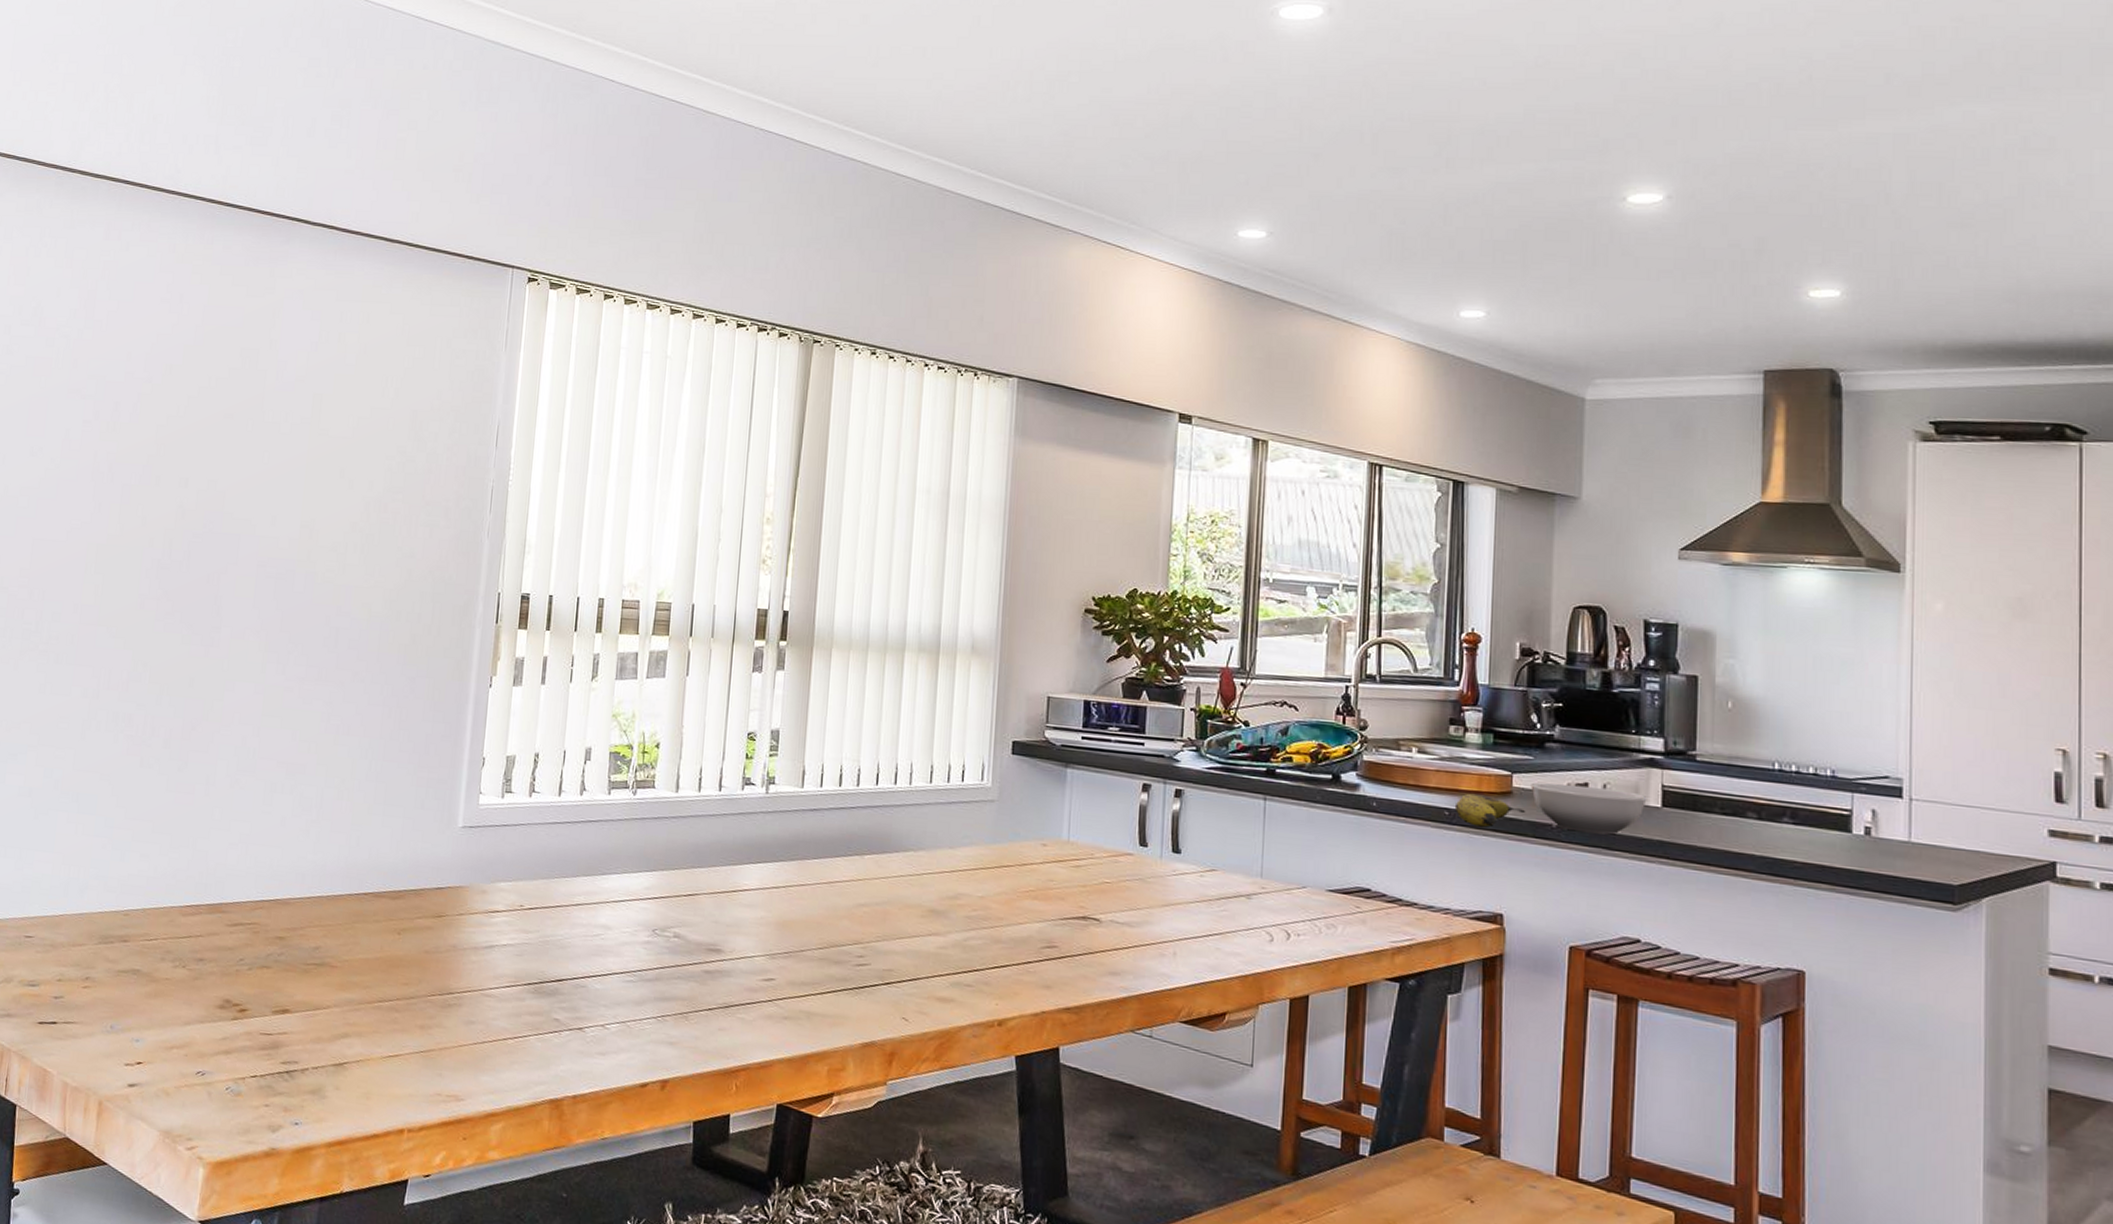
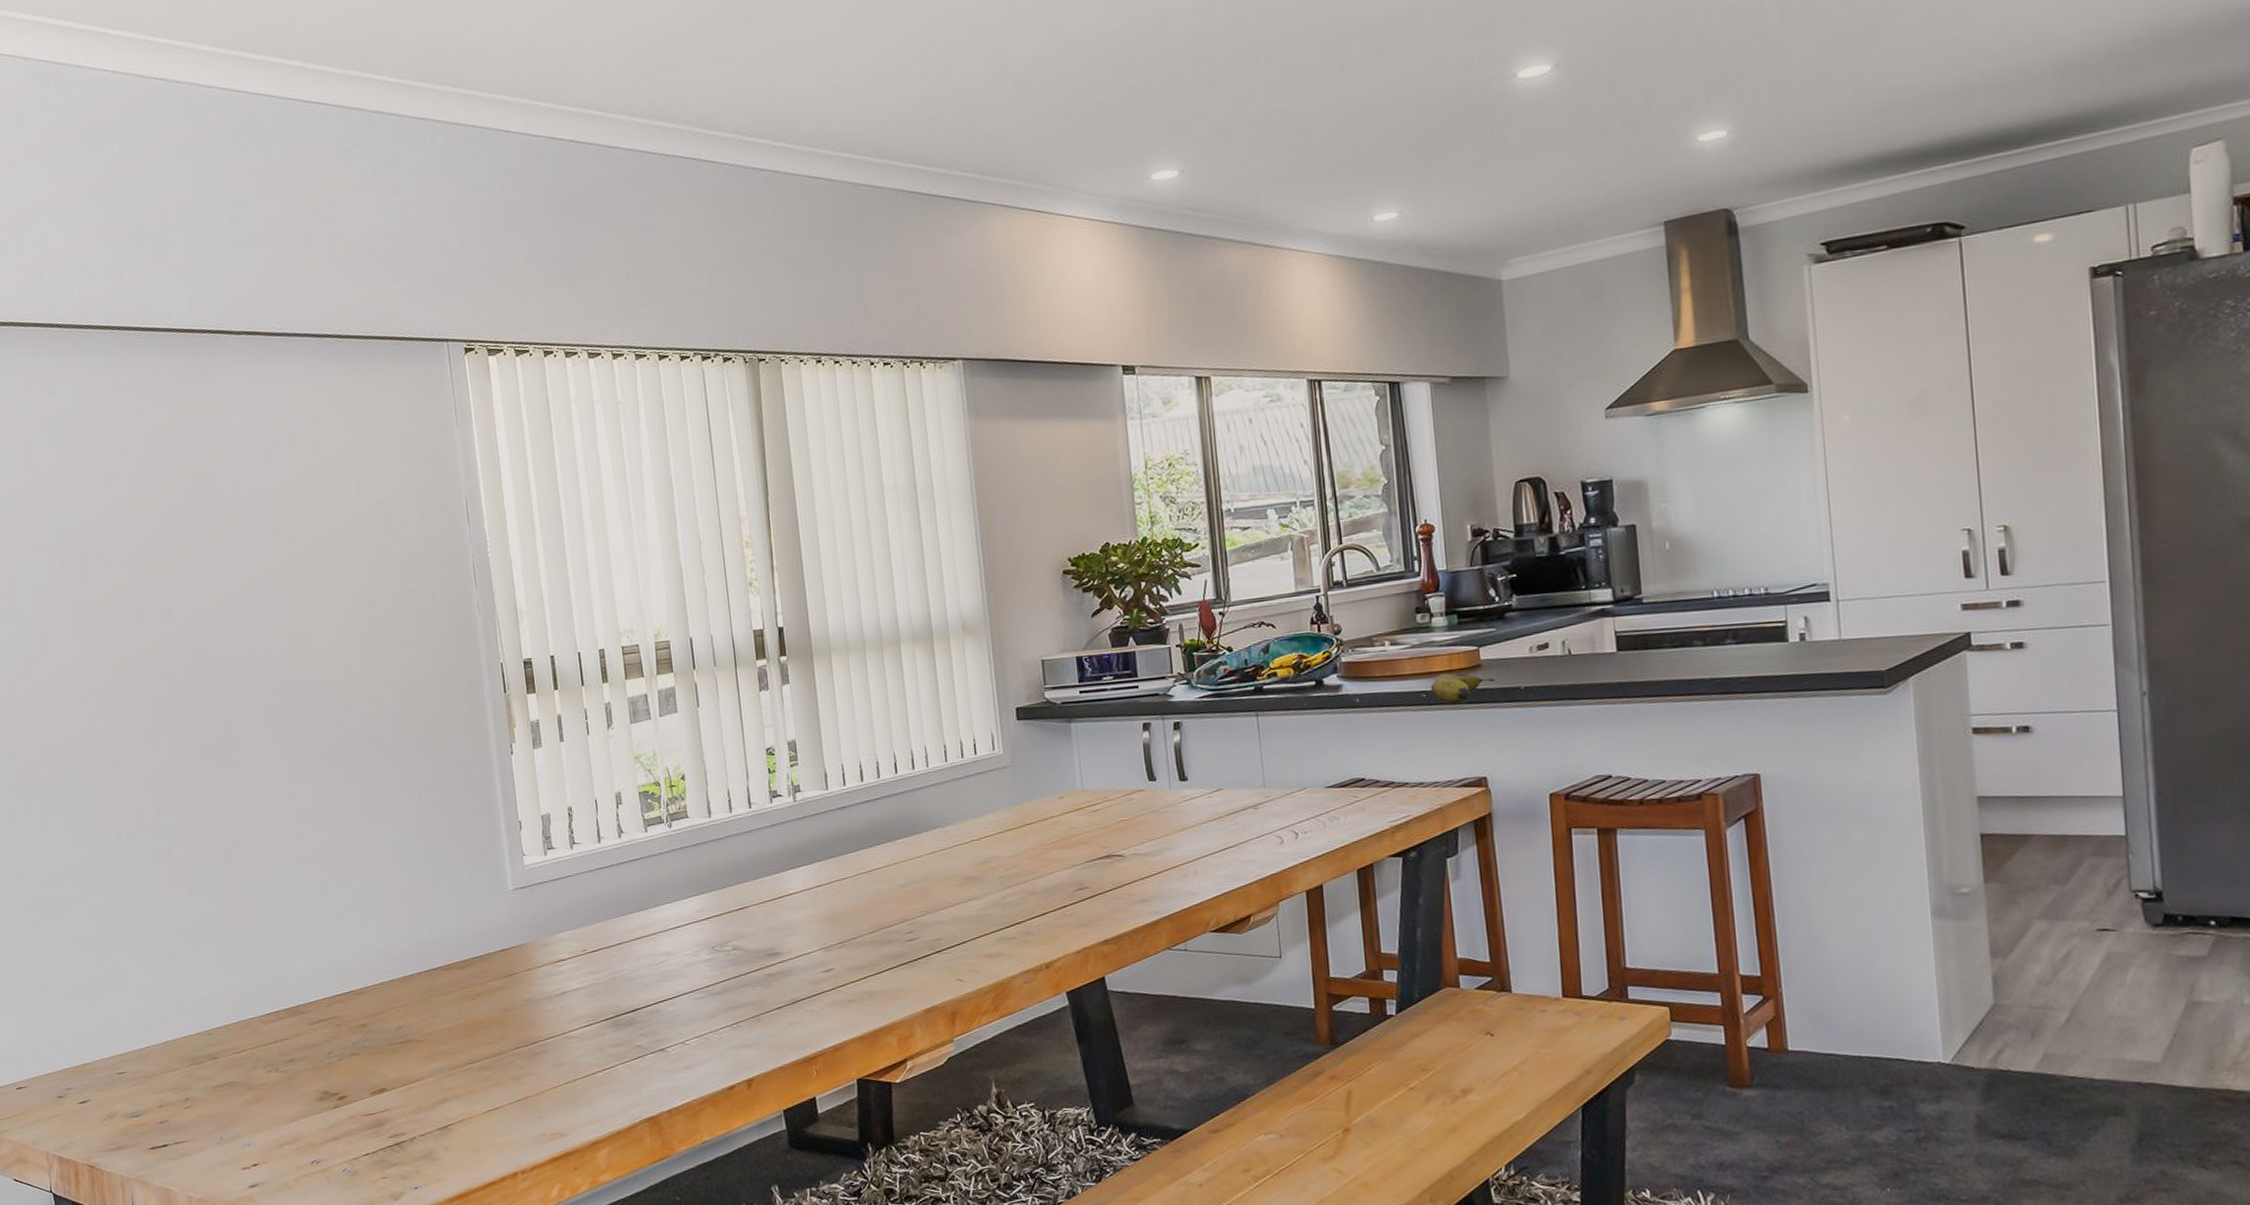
bowl: present [1530,782,1647,835] -> none [1496,643,1603,689]

